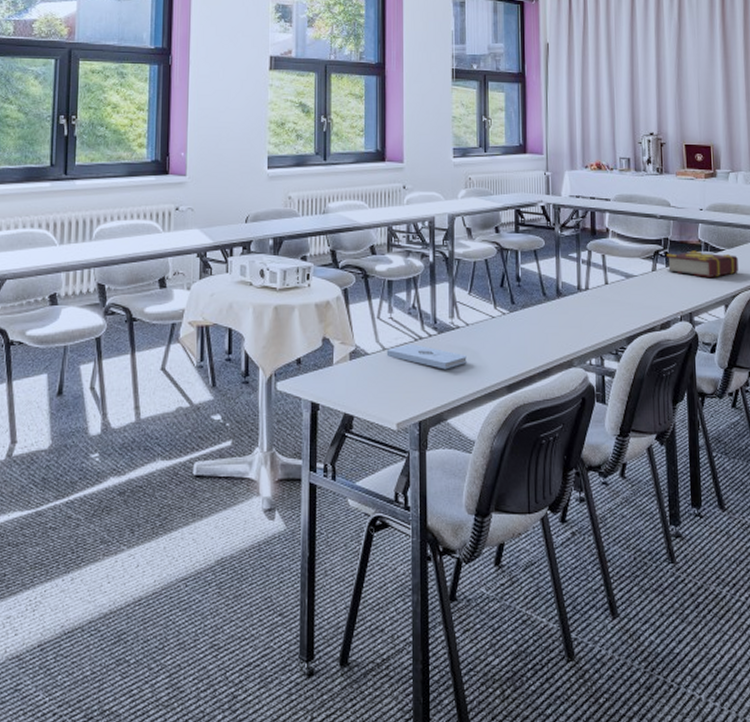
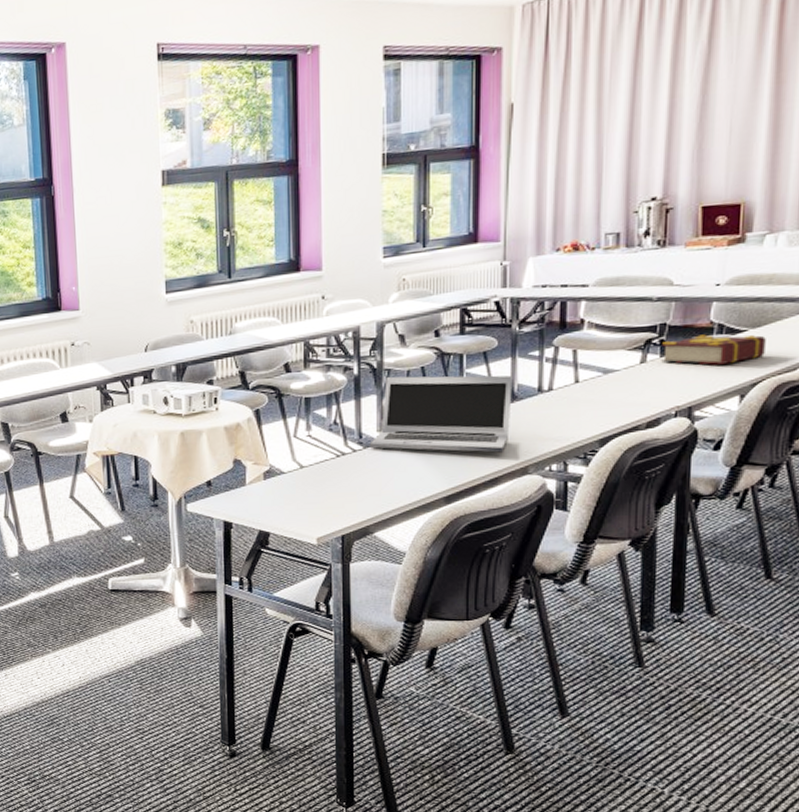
notepad: present [386,344,467,370] -> none [304,460,397,484]
laptop: none [442,265,558,345] -> present [369,375,512,453]

